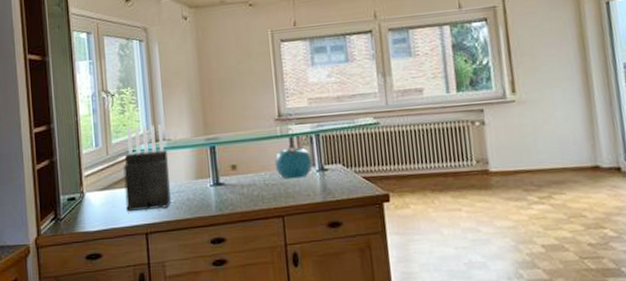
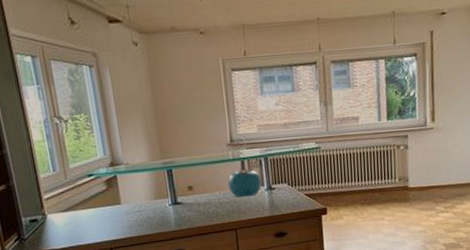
knife block: present [123,124,171,212] -> none [83,150,133,231]

